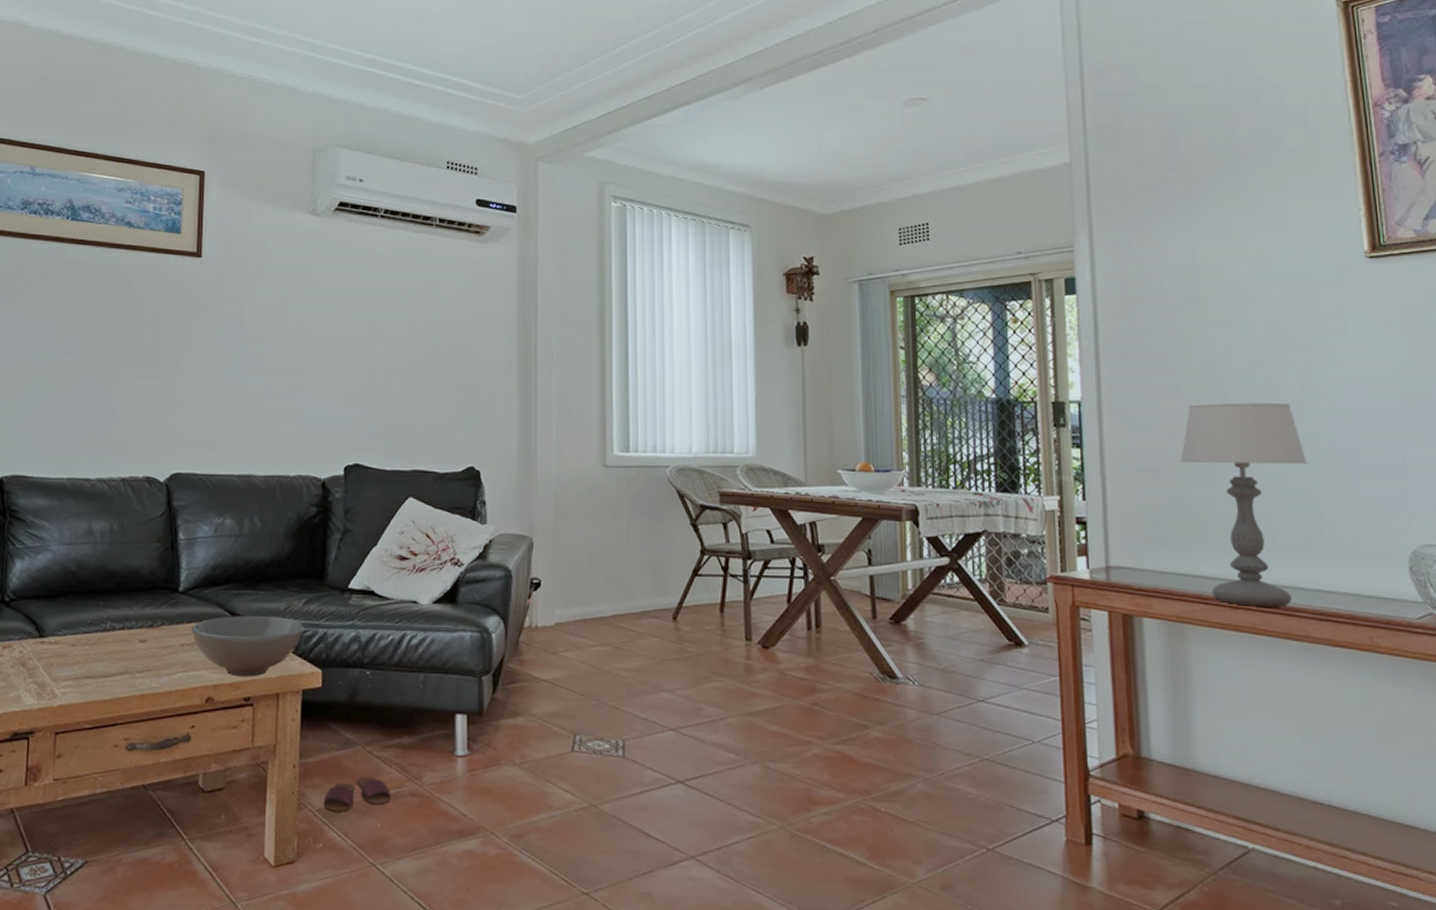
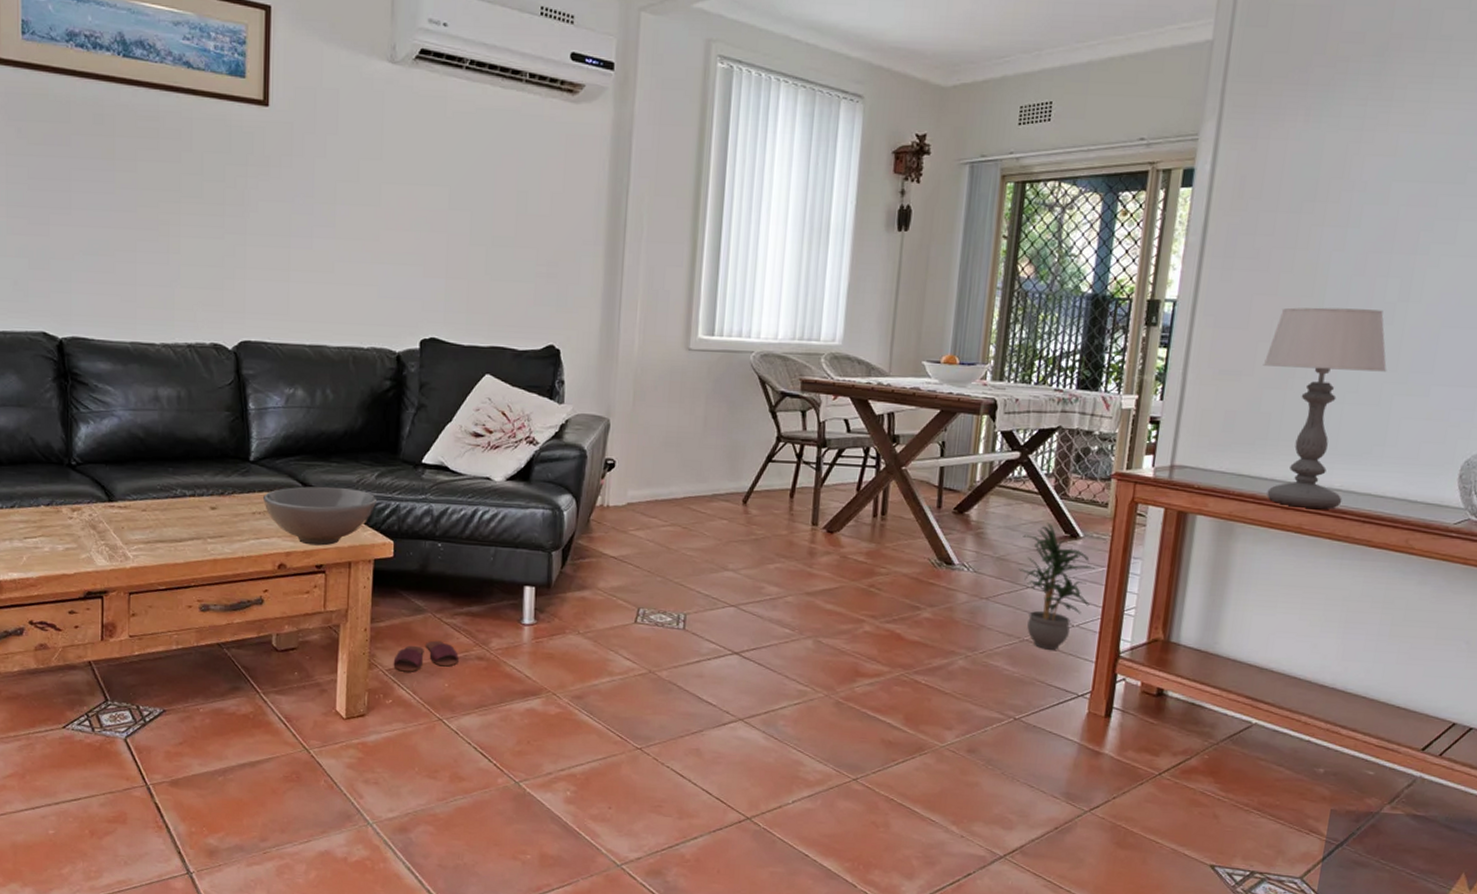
potted plant: none [965,630,1048,770] -> present [1019,522,1094,650]

